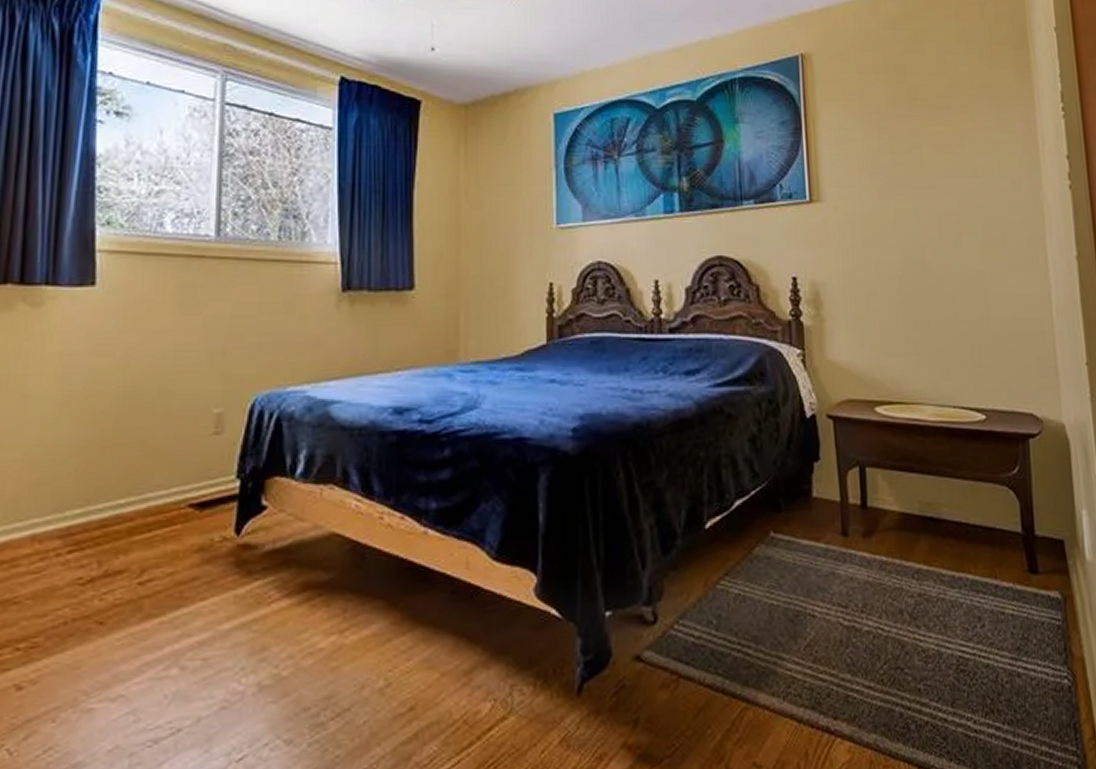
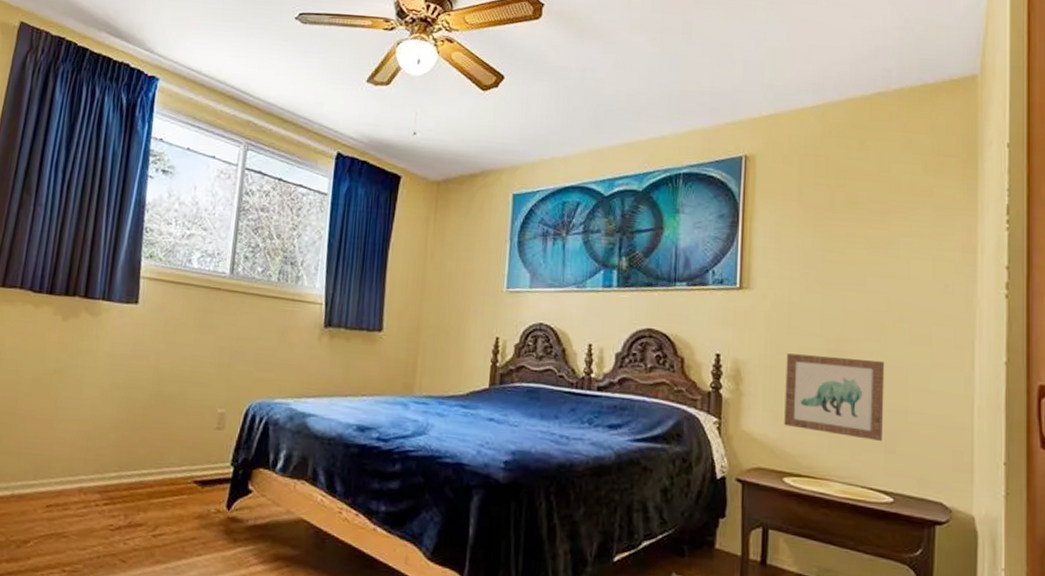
wall art: none [865,267,969,355] -> present [784,353,885,441]

